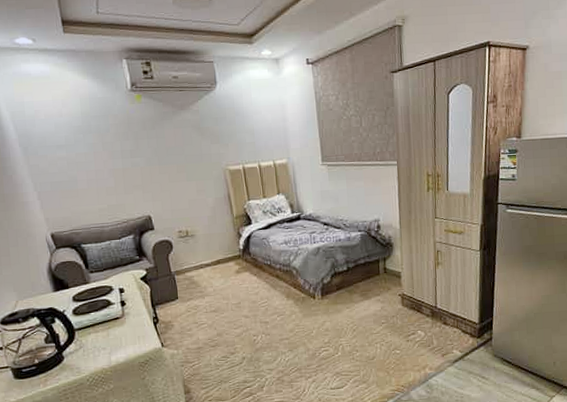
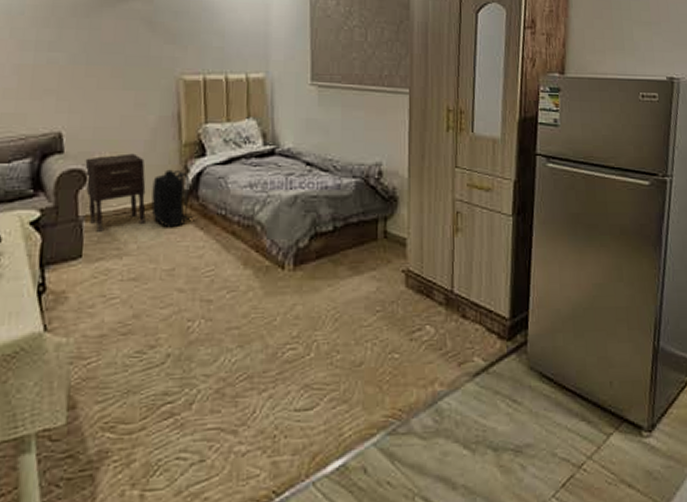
nightstand: none [169,226,216,283] -> present [85,153,146,233]
backpack: none [217,235,248,276] -> present [151,169,193,228]

